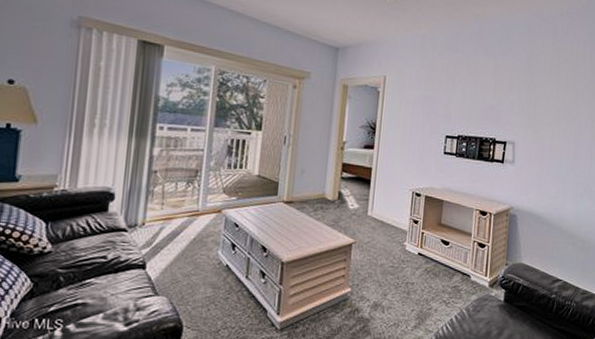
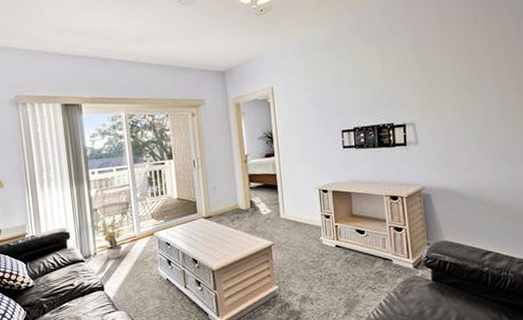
potted plant: none [145,185,190,234] -> present [91,218,129,260]

